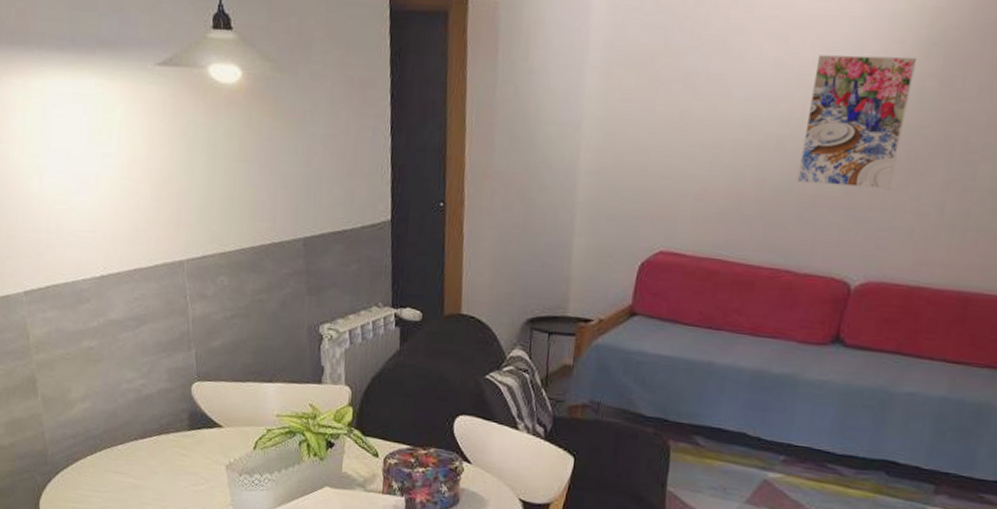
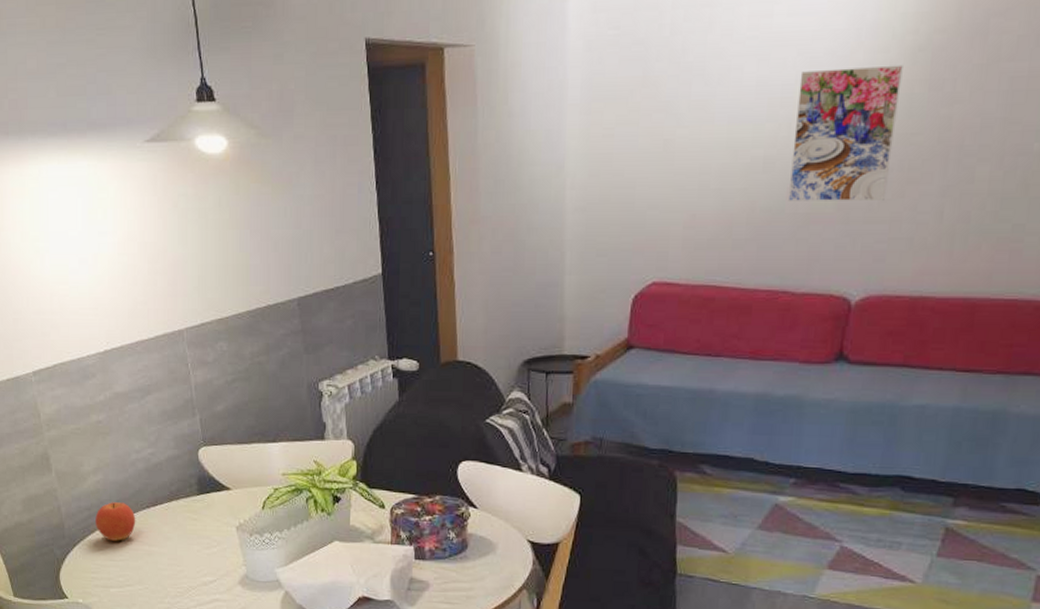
fruit: none [80,431,123,472] -> present [95,502,136,541]

